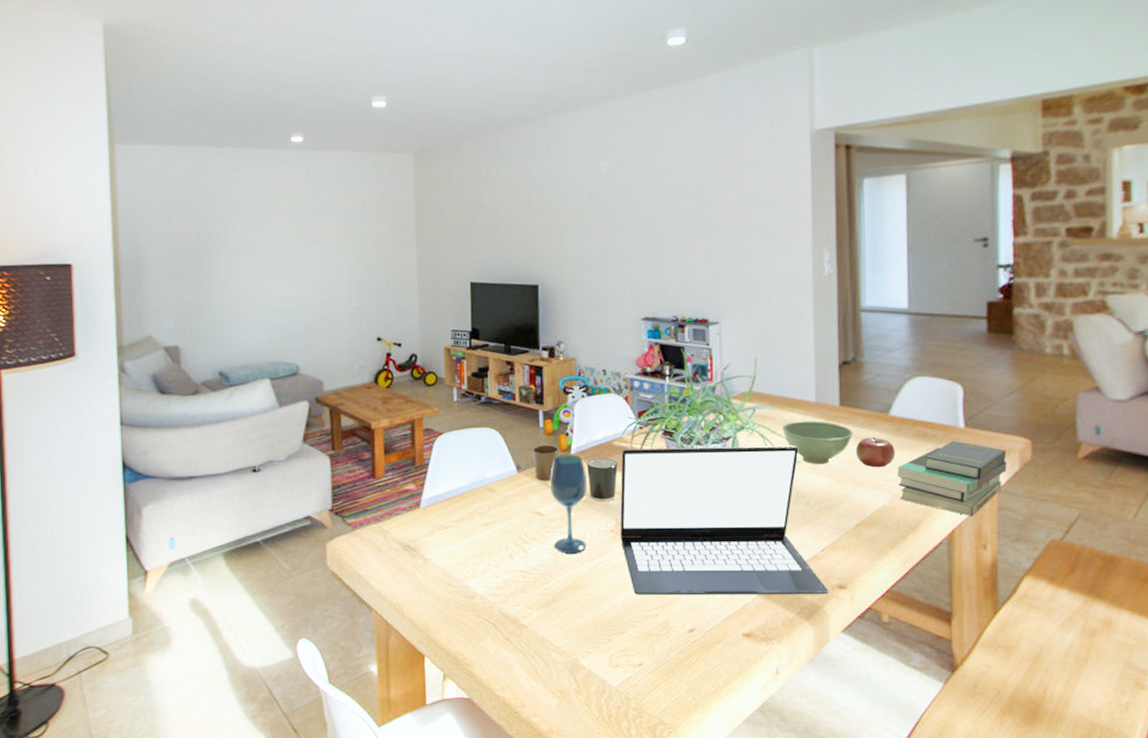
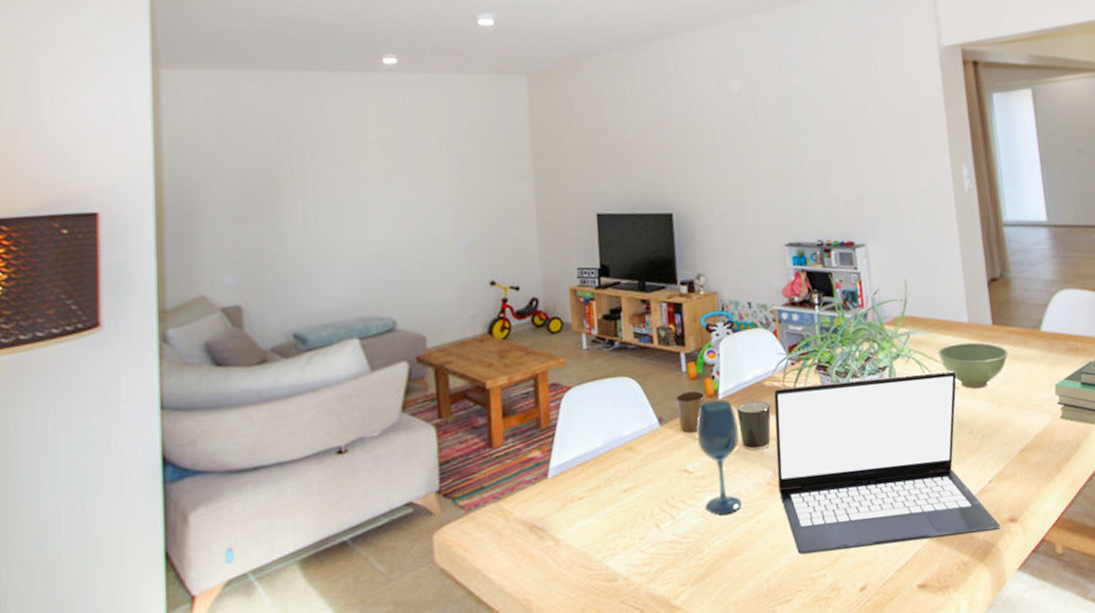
fruit: present [855,437,896,468] -> none [1011,355,1051,388]

